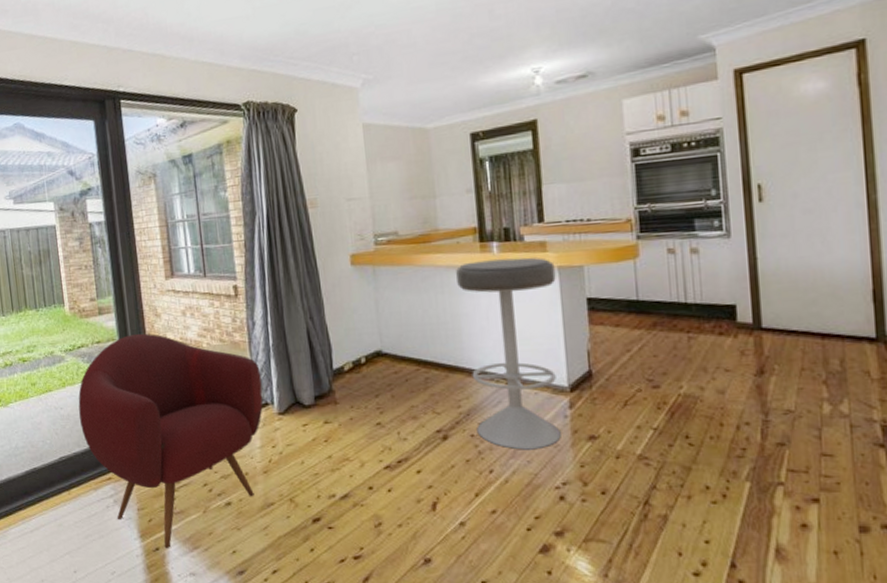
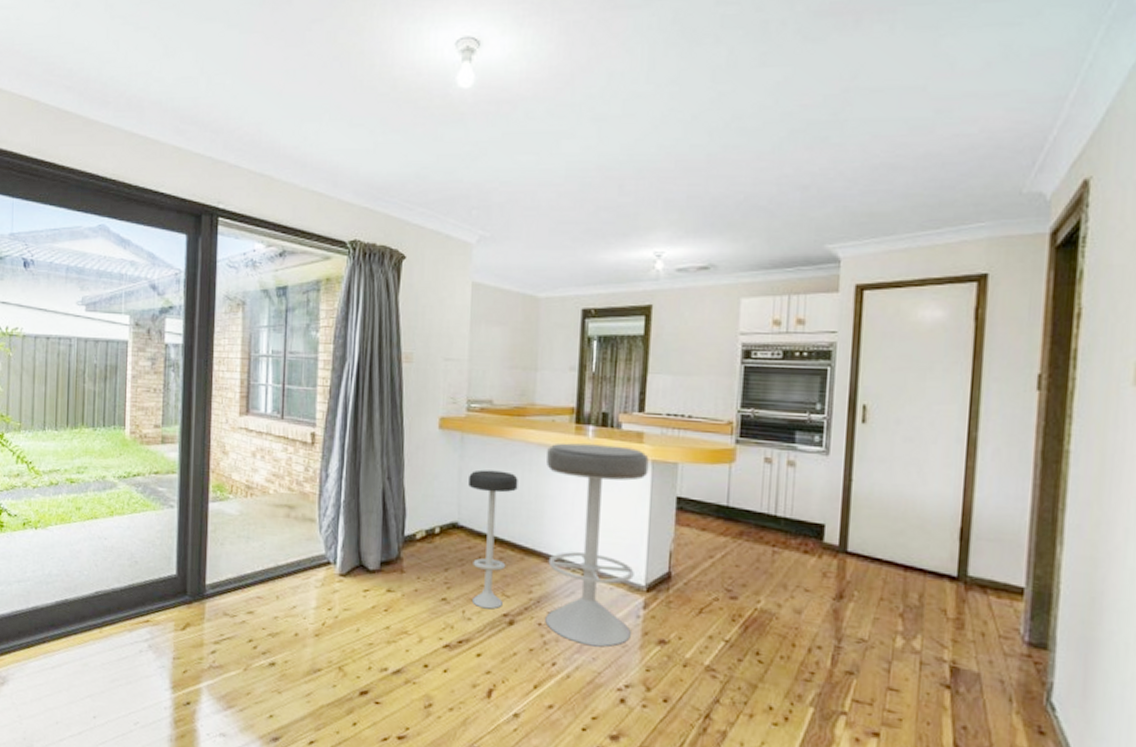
armchair: present [78,333,263,548] -> none [124,469,327,704]
bar stool: none [386,296,434,428] -> present [469,469,518,610]

